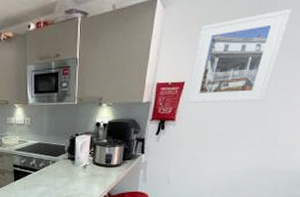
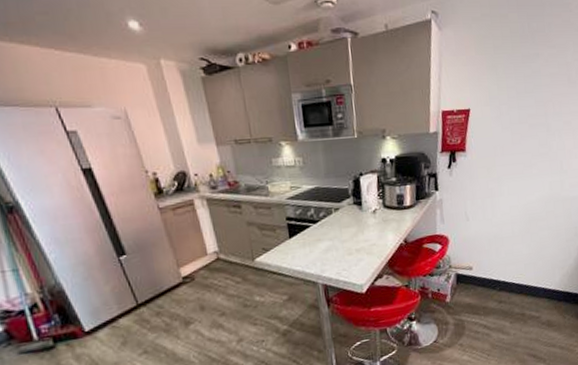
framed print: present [187,8,292,103] -> none [474,34,558,132]

